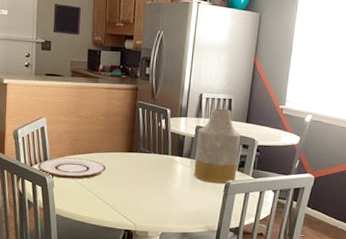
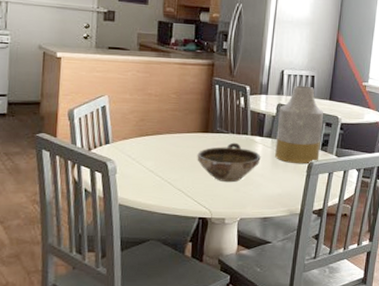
plate: present [38,157,106,179] -> none [98,140,178,164]
bowl: none [123,162,181,199] -> present [197,142,261,183]

